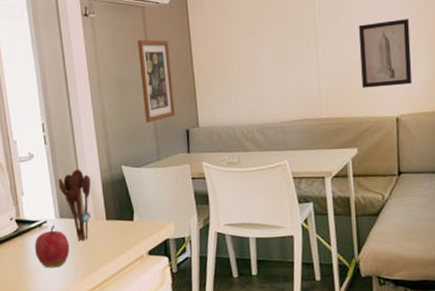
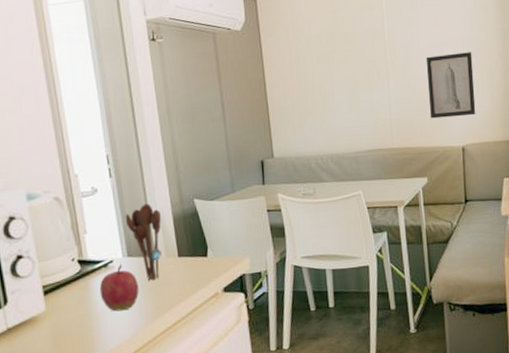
wall art: present [137,39,175,123] -> none [209,66,249,154]

